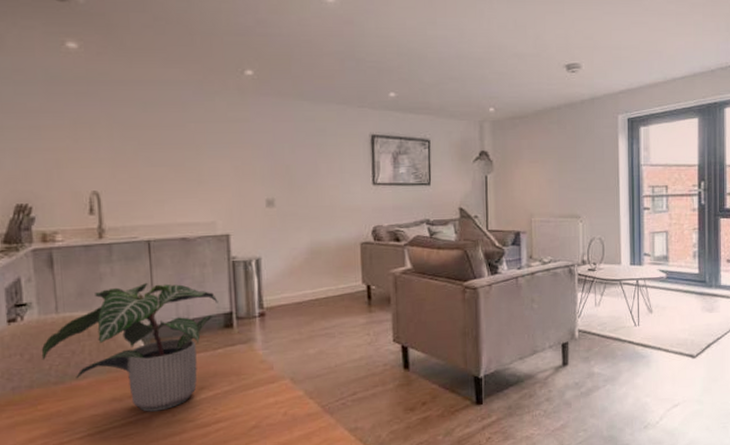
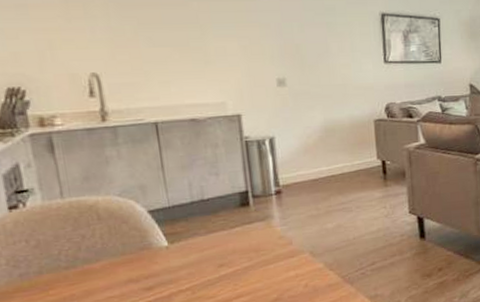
potted plant: present [41,282,218,412] -> none [47,164,233,291]

